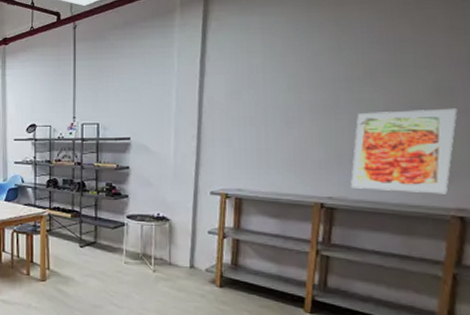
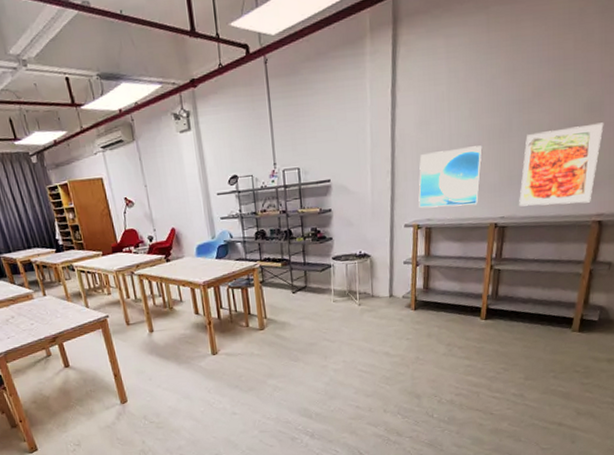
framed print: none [227,119,304,181] -> present [418,145,483,208]

